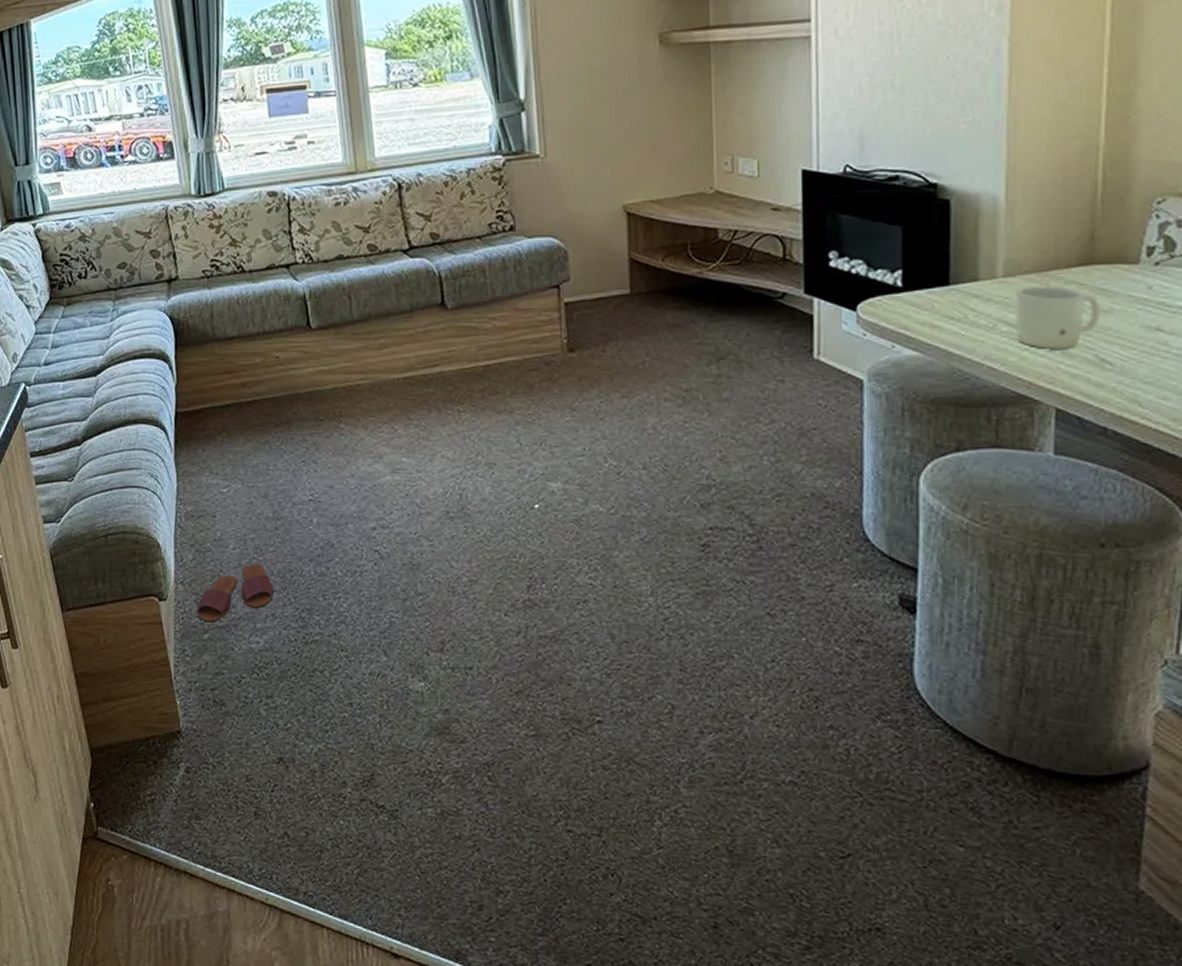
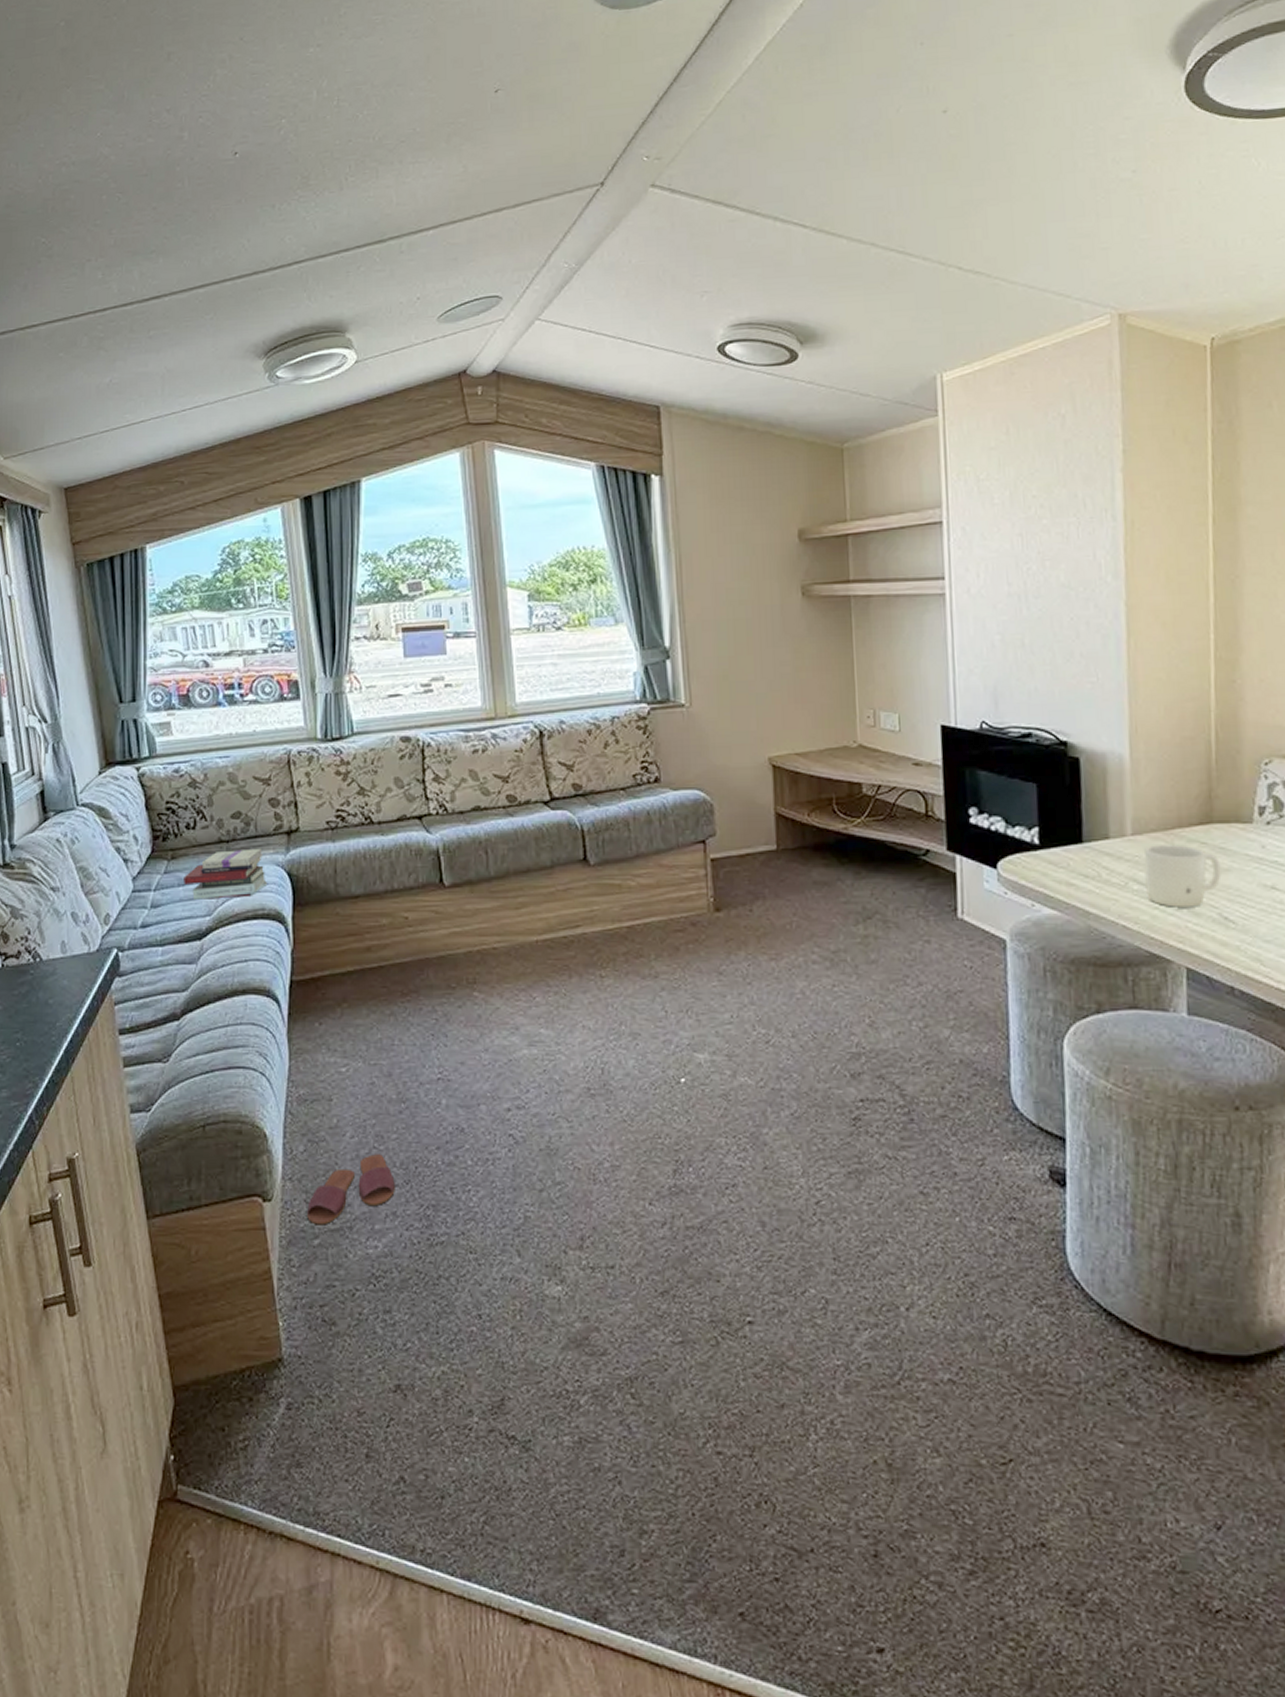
books: none [78,295,153,341] -> present [184,848,268,900]

